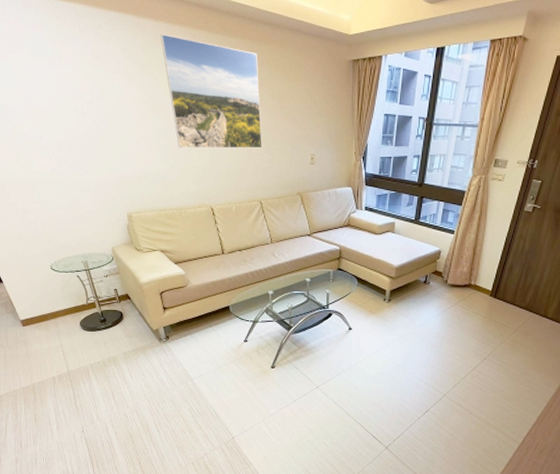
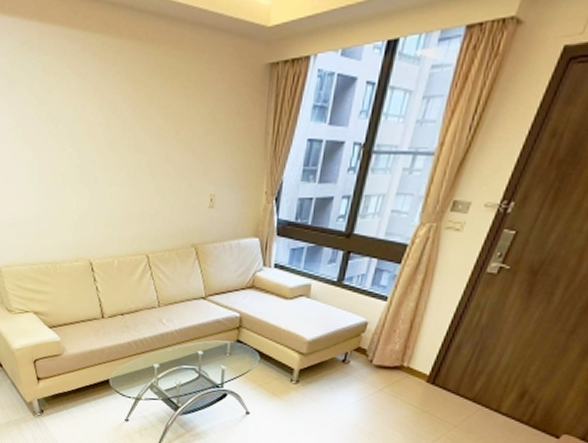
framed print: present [160,34,262,149] -> none [30,37,151,188]

